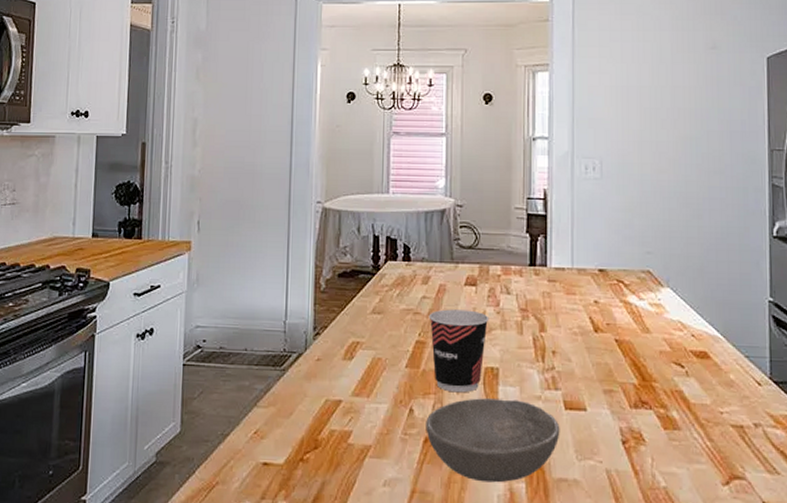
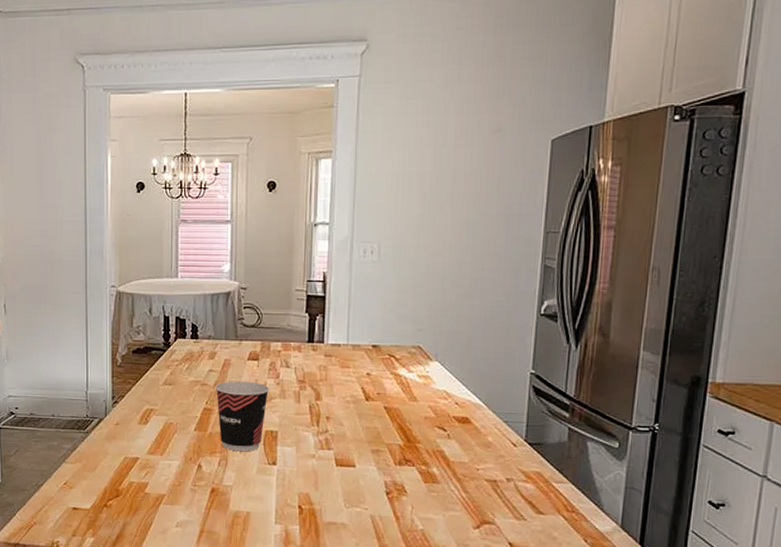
soup bowl: present [426,398,560,483] -> none [212,456,331,525]

